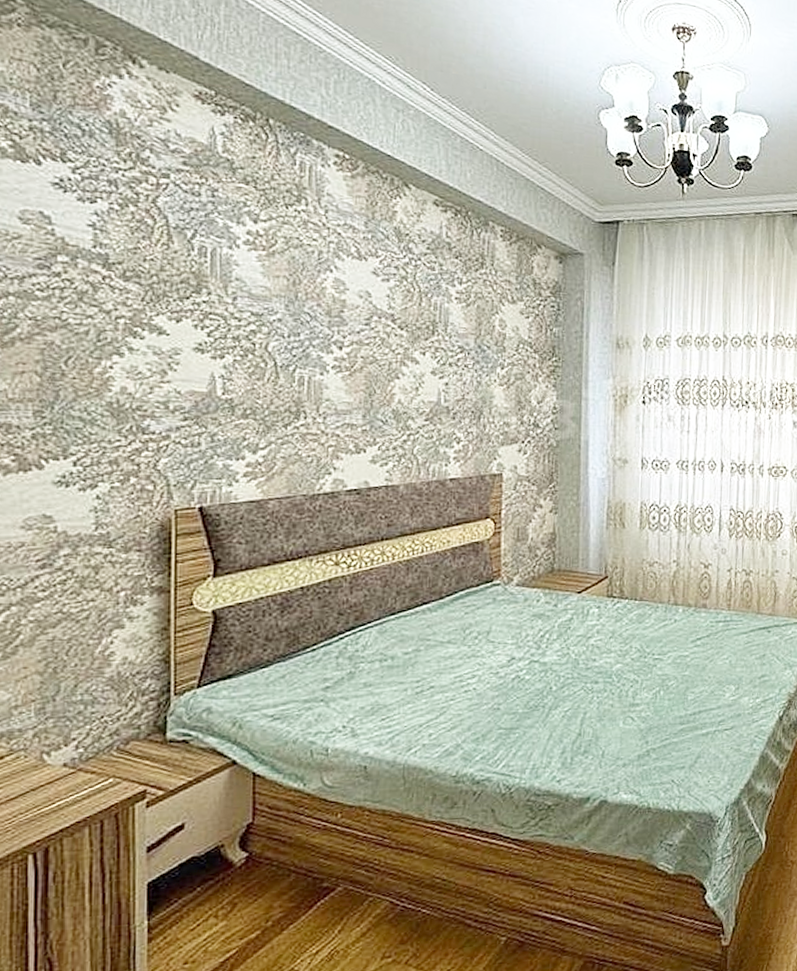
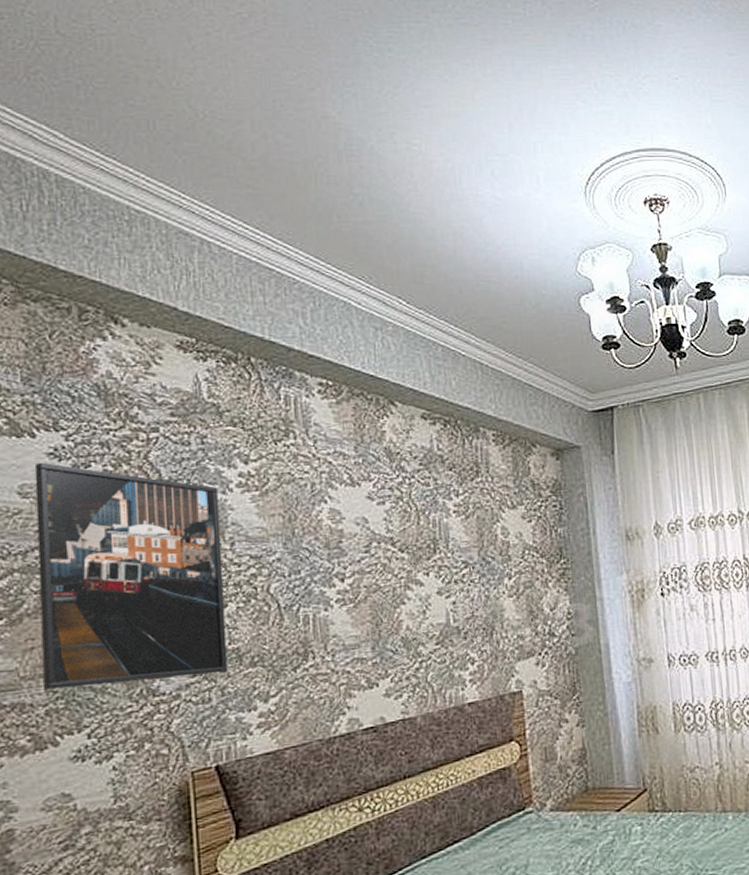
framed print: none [32,190,225,421] -> present [34,462,228,690]

